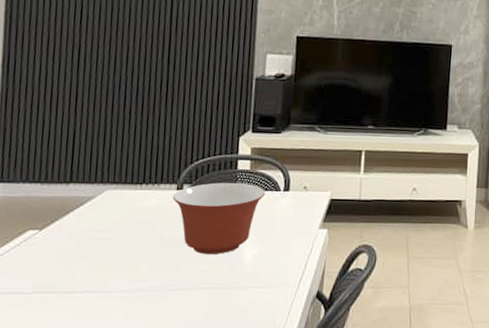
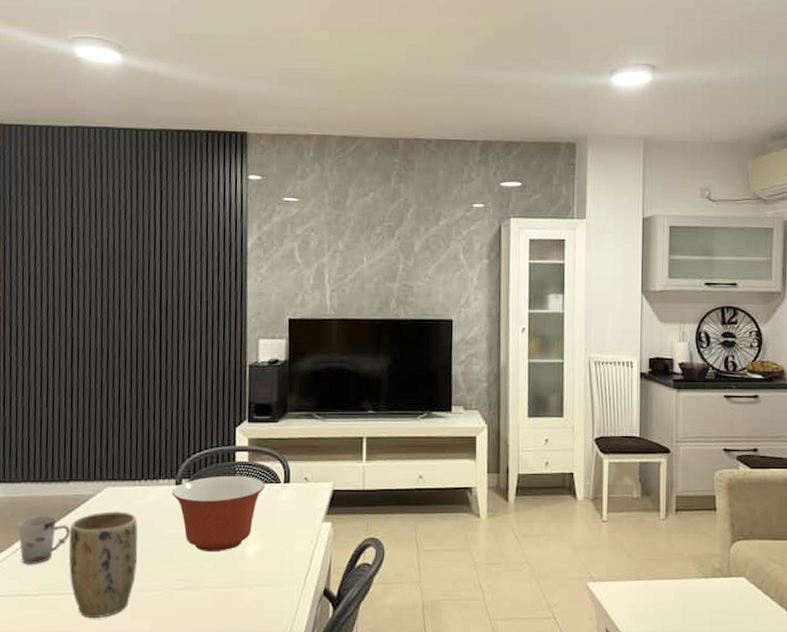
cup: none [13,216,68,264] -> present [17,516,70,565]
plant pot: none [64,213,137,317] -> present [69,511,138,619]

